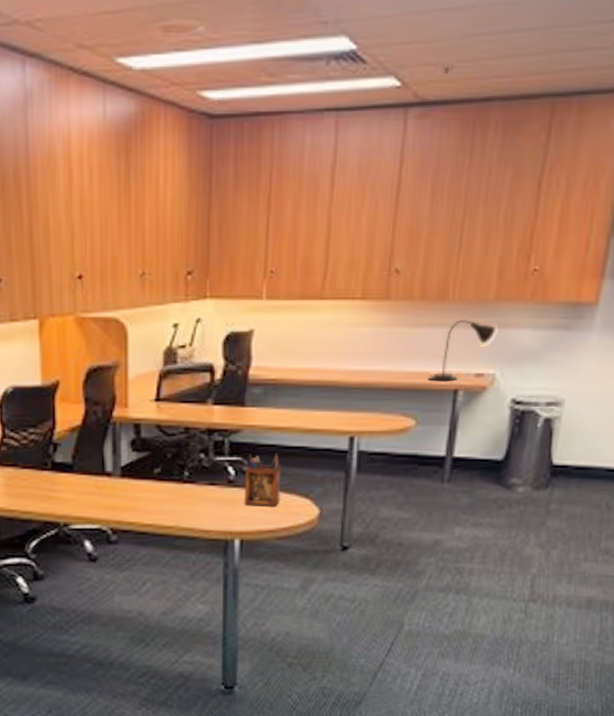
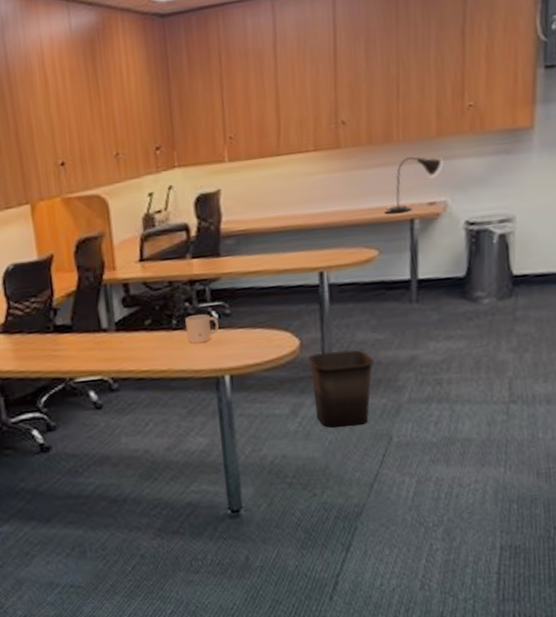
mug: none [198,469,235,501] -> present [185,314,220,344]
desk organizer: present [244,453,282,507] -> none [227,294,263,345]
waste bin: none [325,525,396,609] -> present [307,349,374,428]

